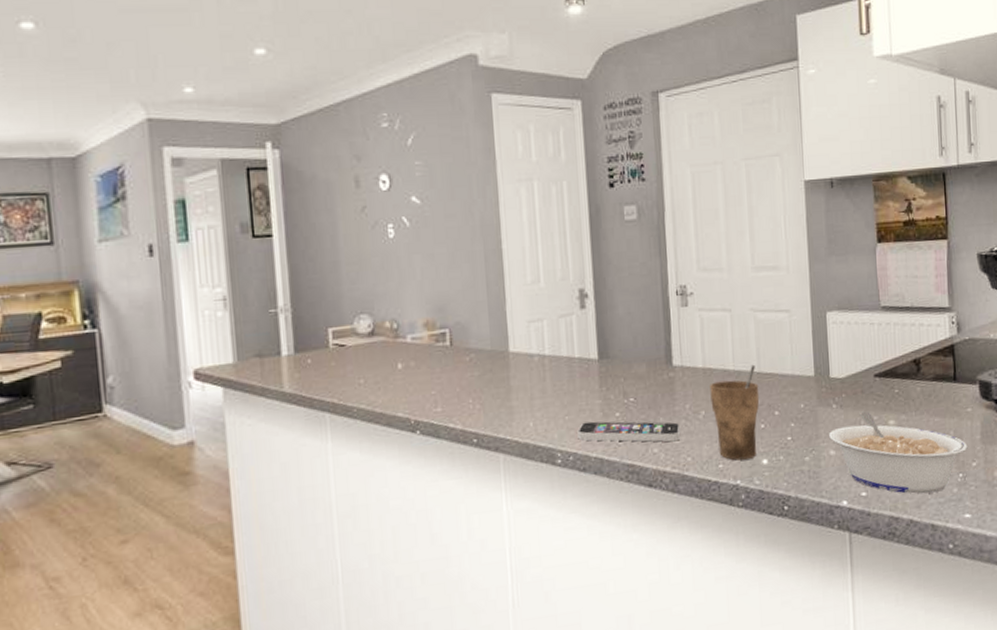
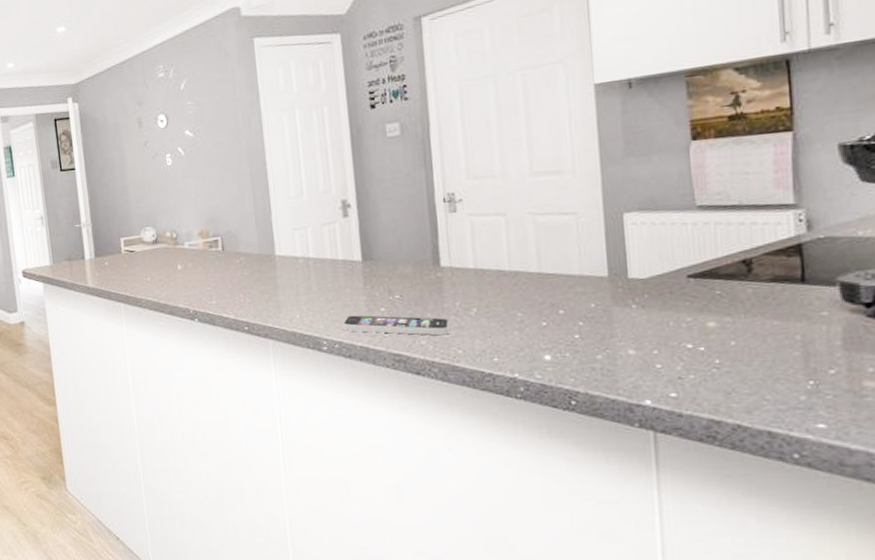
cup: present [710,364,760,461] -> none [482,265,541,355]
legume: present [829,411,968,494] -> none [627,312,822,399]

